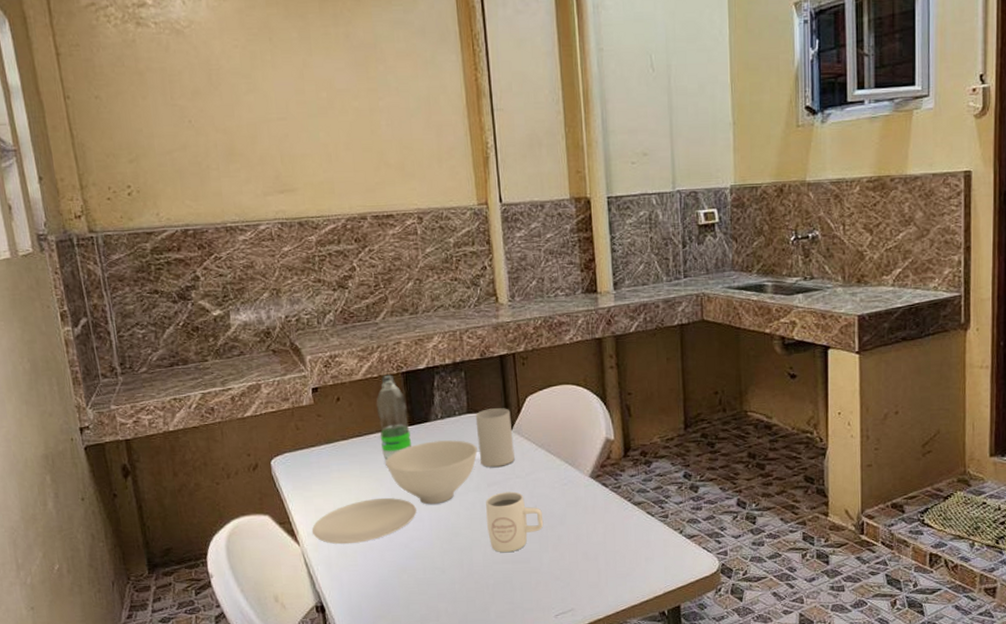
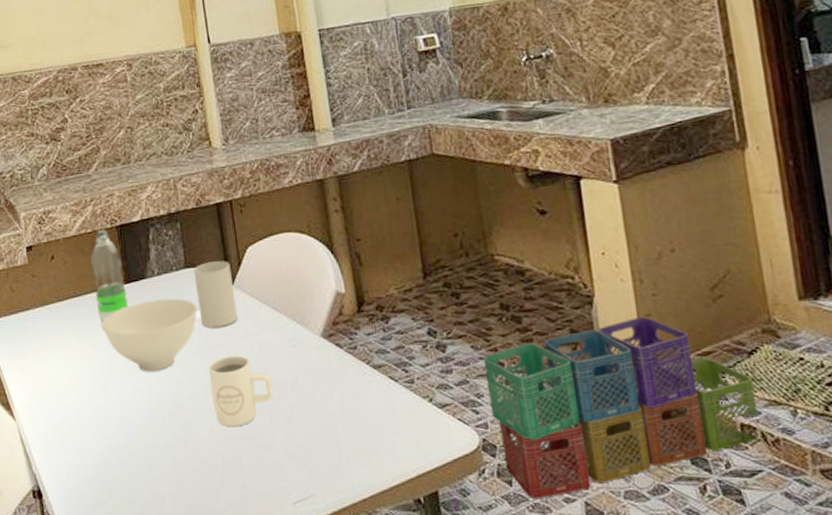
plate: present [312,498,416,545] -> none [27,365,136,419]
plastic crate: none [729,467,945,611] -> present [483,317,761,499]

